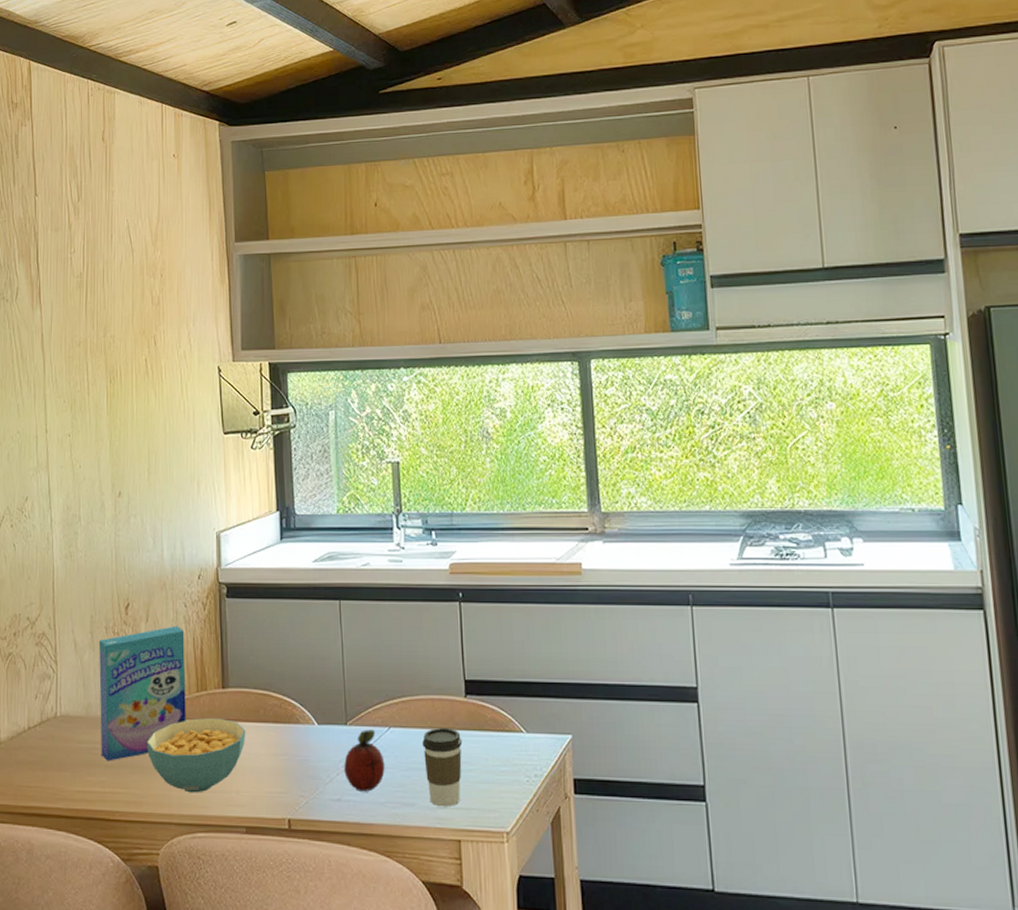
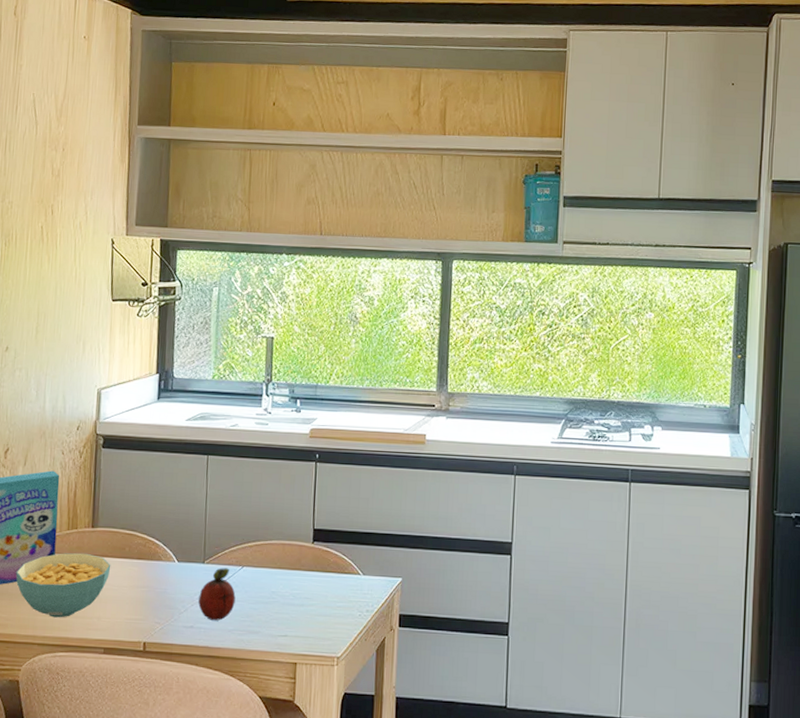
coffee cup: present [422,727,463,807] -> none [271,568,307,636]

